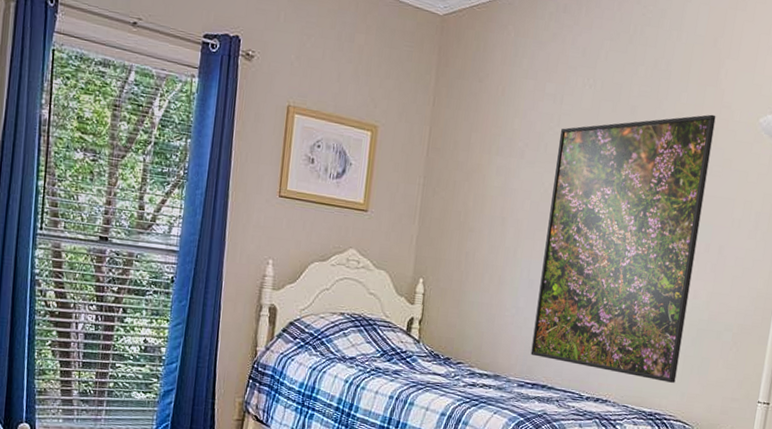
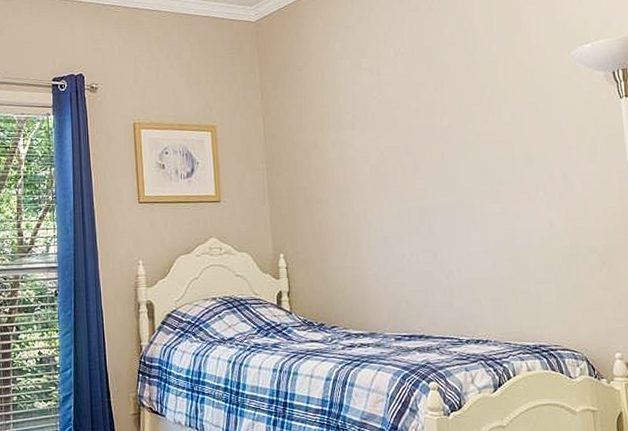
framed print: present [530,114,716,383] -> none [384,57,553,313]

